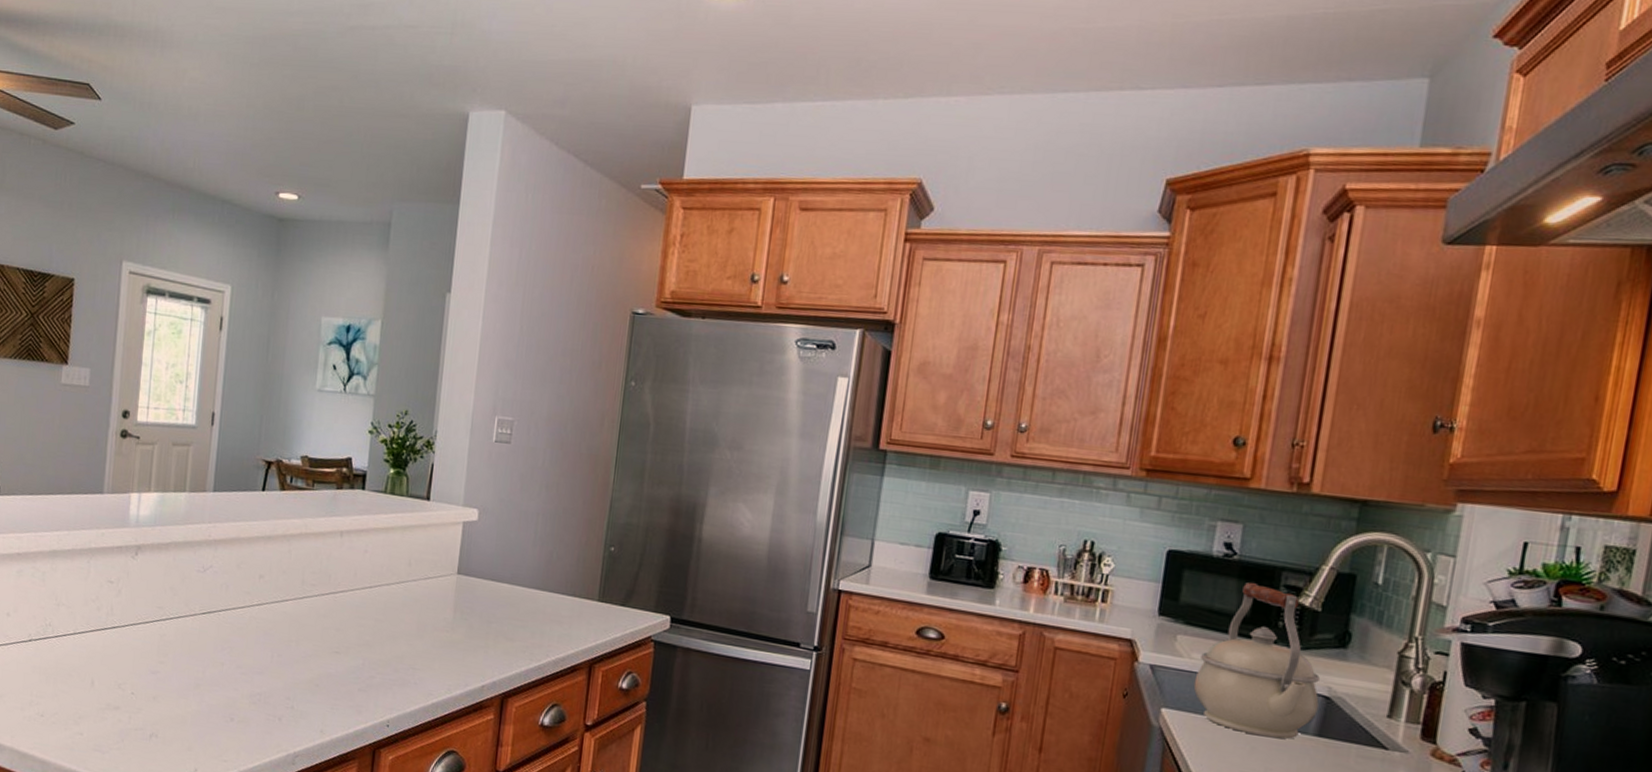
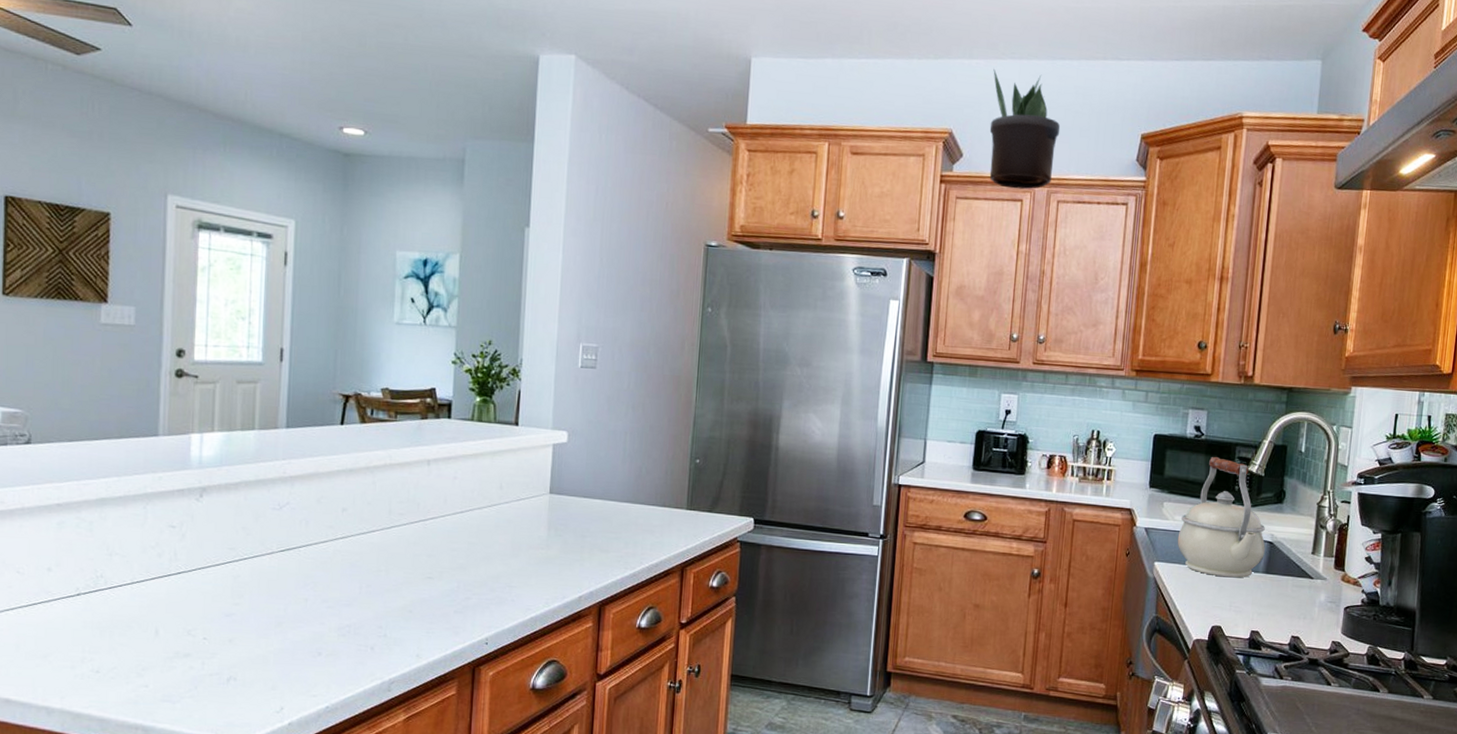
planter: none [965,106,1060,249] -> present [989,68,1061,190]

